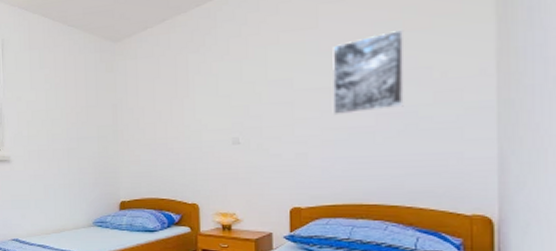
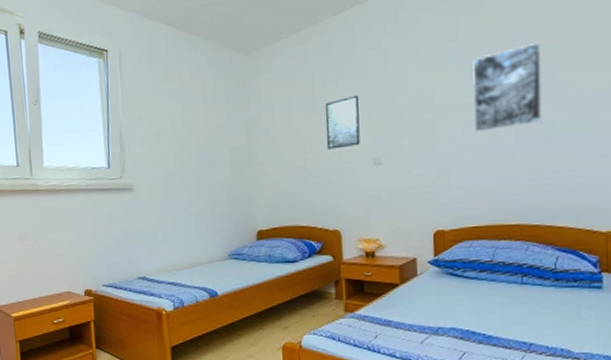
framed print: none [186,79,219,129] -> present [325,95,360,150]

